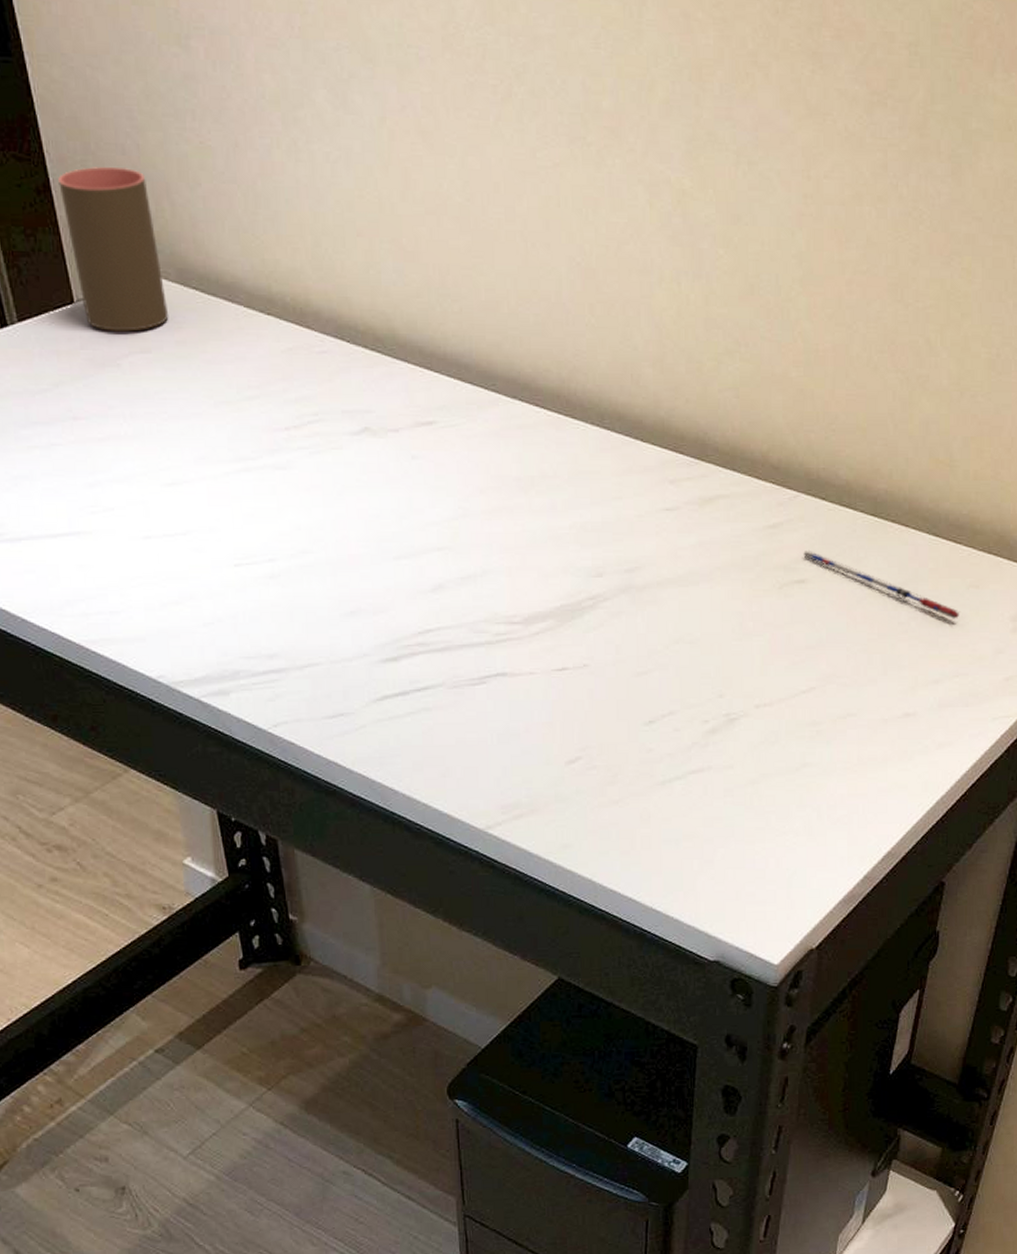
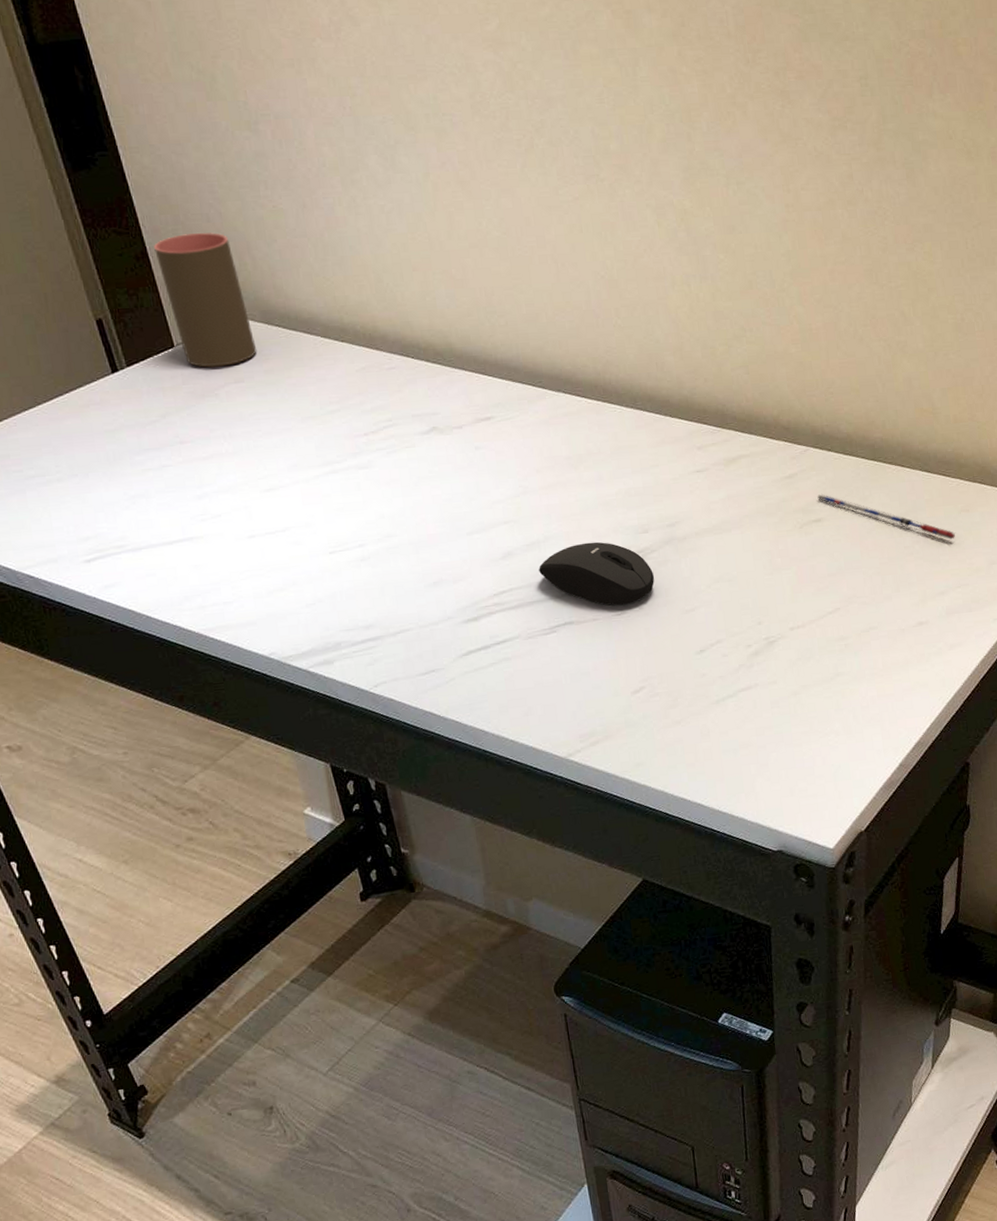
mouse: none [472,582,605,660] -> present [539,541,655,606]

